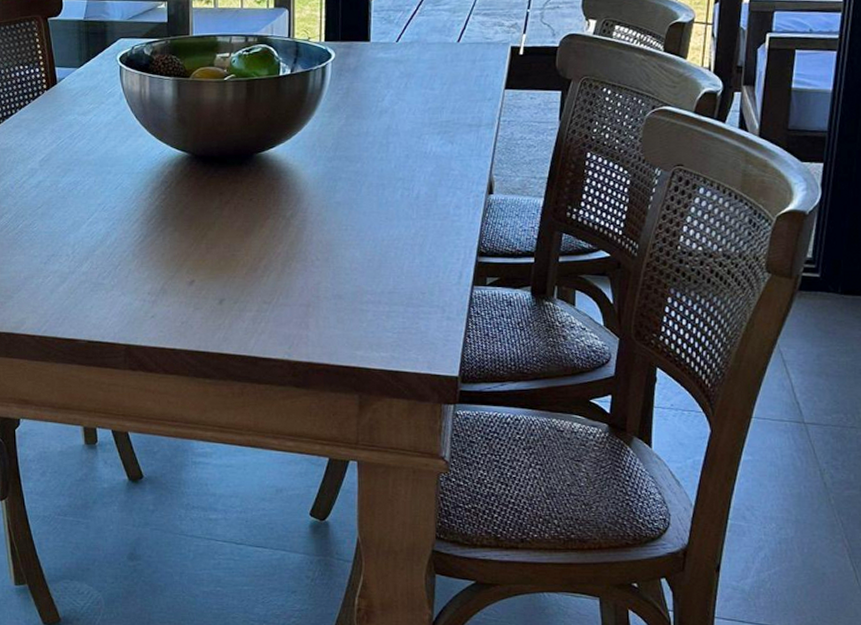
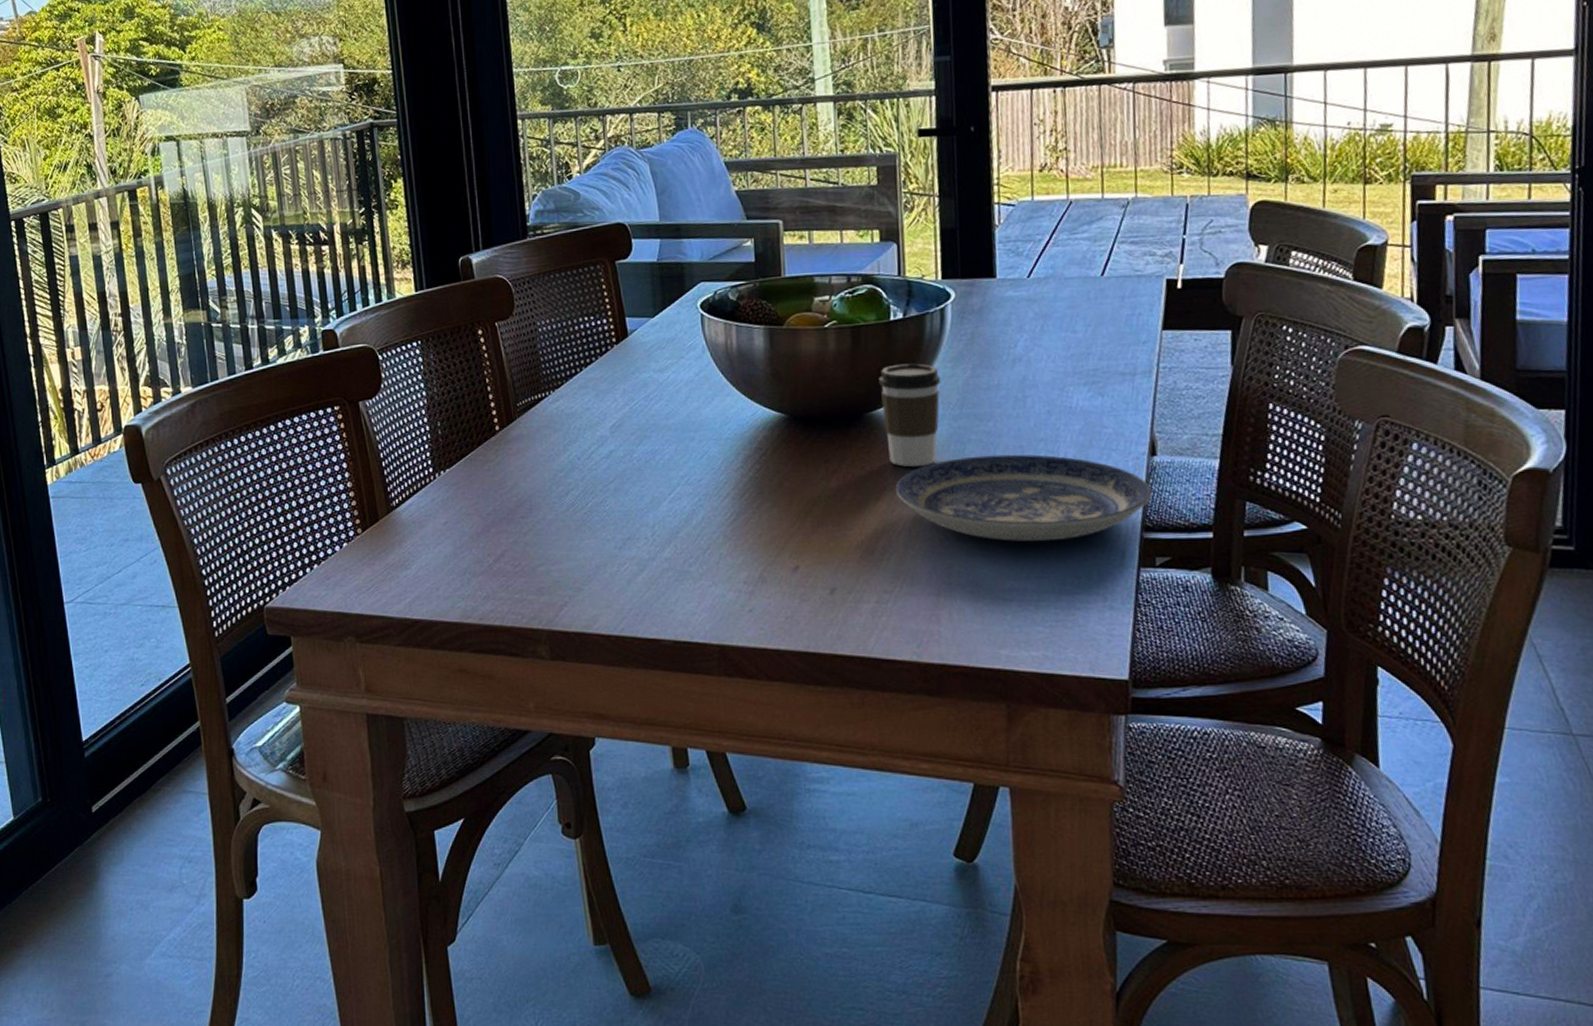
coffee cup: none [268,112,320,199] -> present [879,363,941,467]
plate: none [277,190,487,263] -> present [895,454,1152,542]

